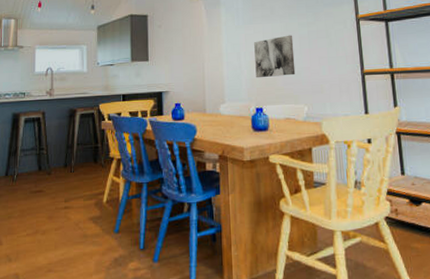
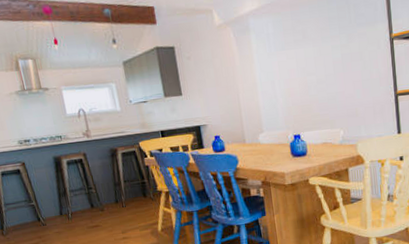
wall art: present [254,35,296,78] -> none [288,59,331,106]

